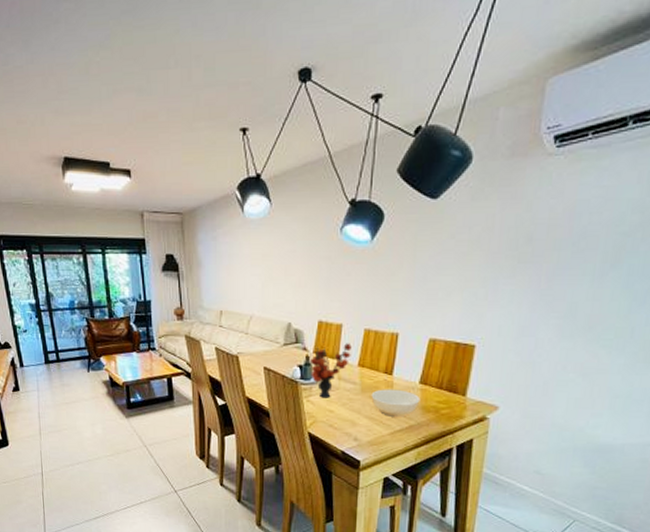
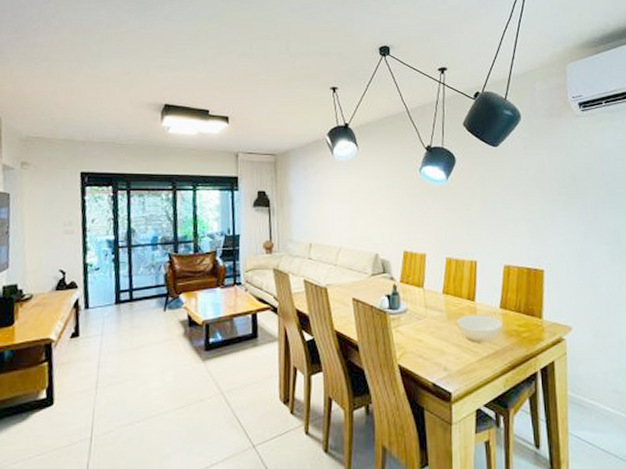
bouquet: present [309,338,352,398] -> none [397,268,436,327]

